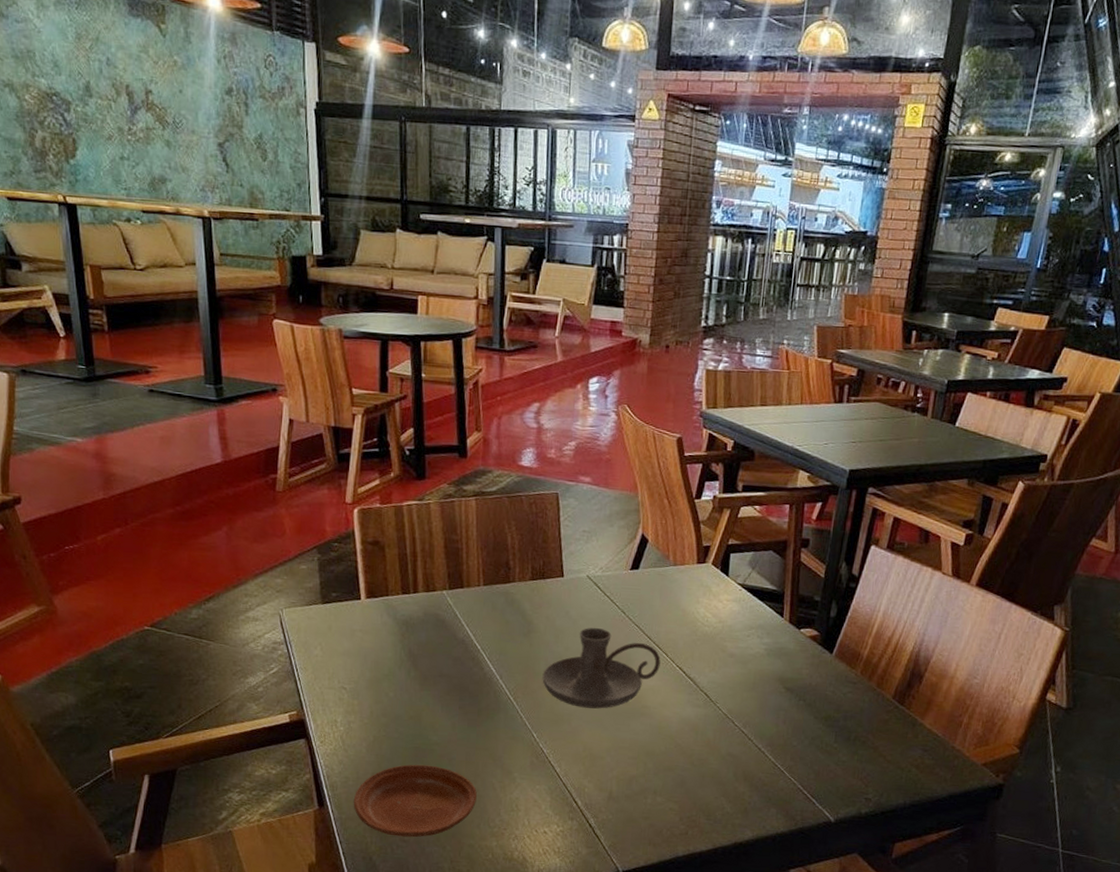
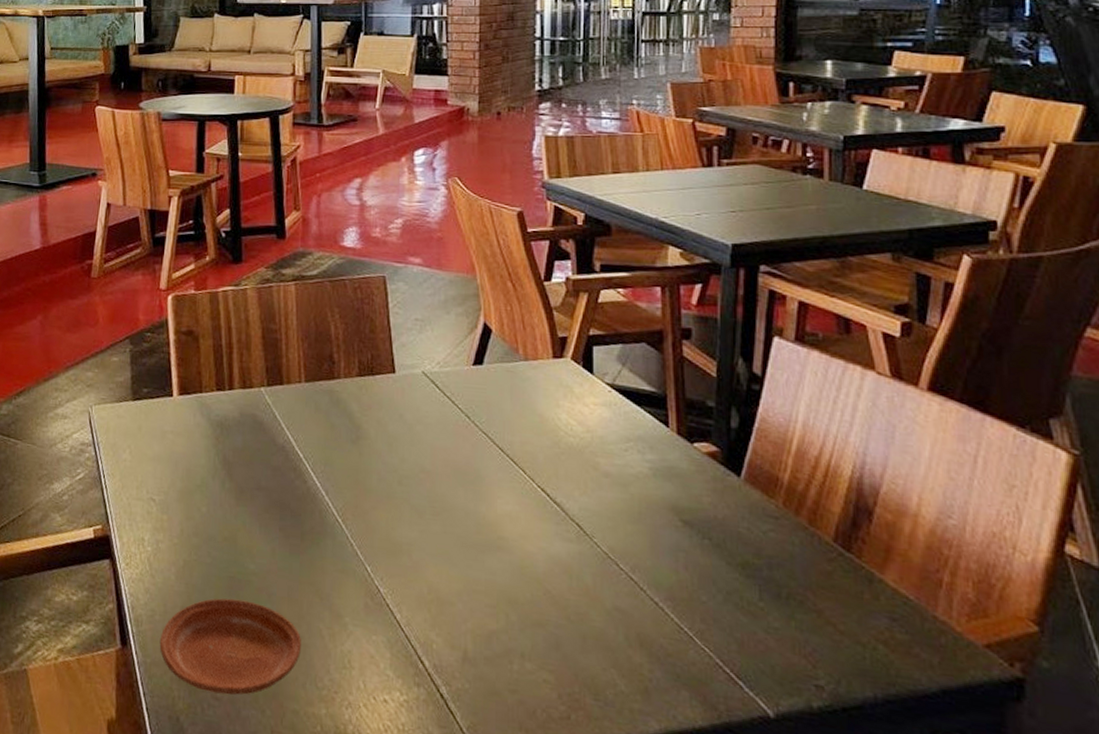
candle holder: present [542,627,661,709] -> none [375,434,517,539]

